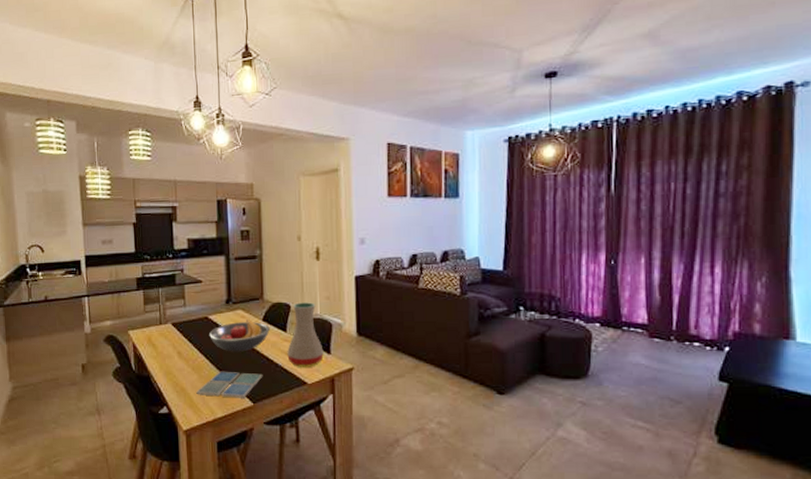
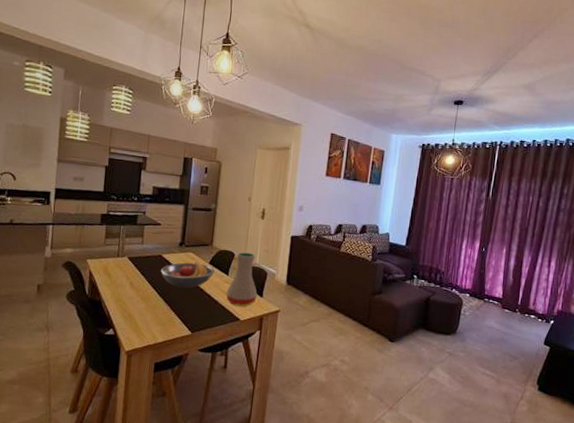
drink coaster: present [196,371,263,398] -> none [142,302,203,328]

